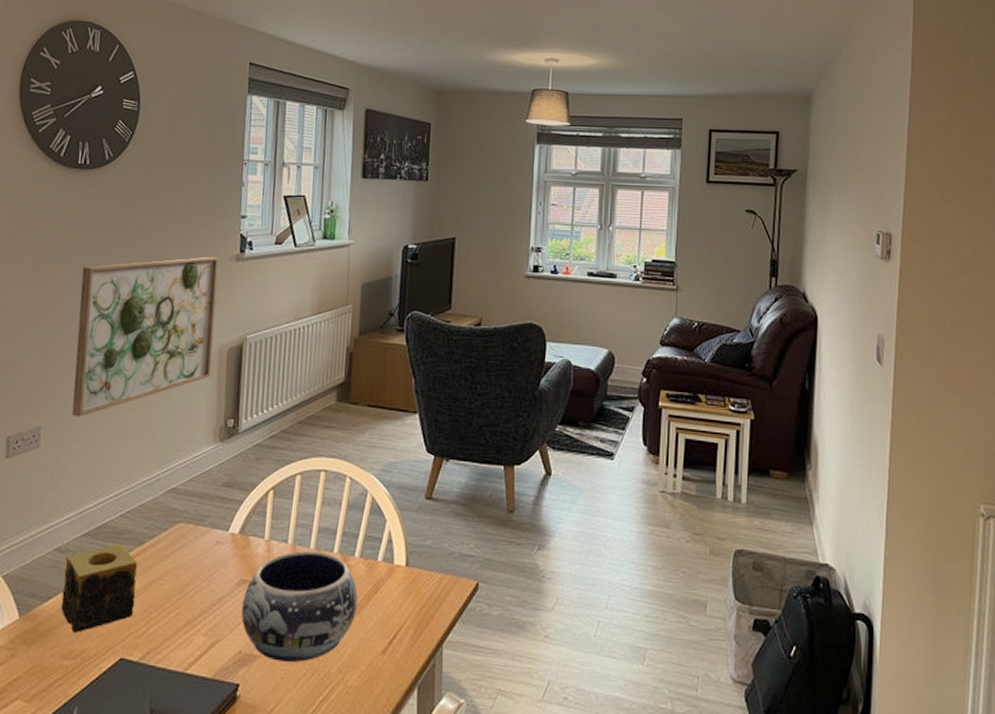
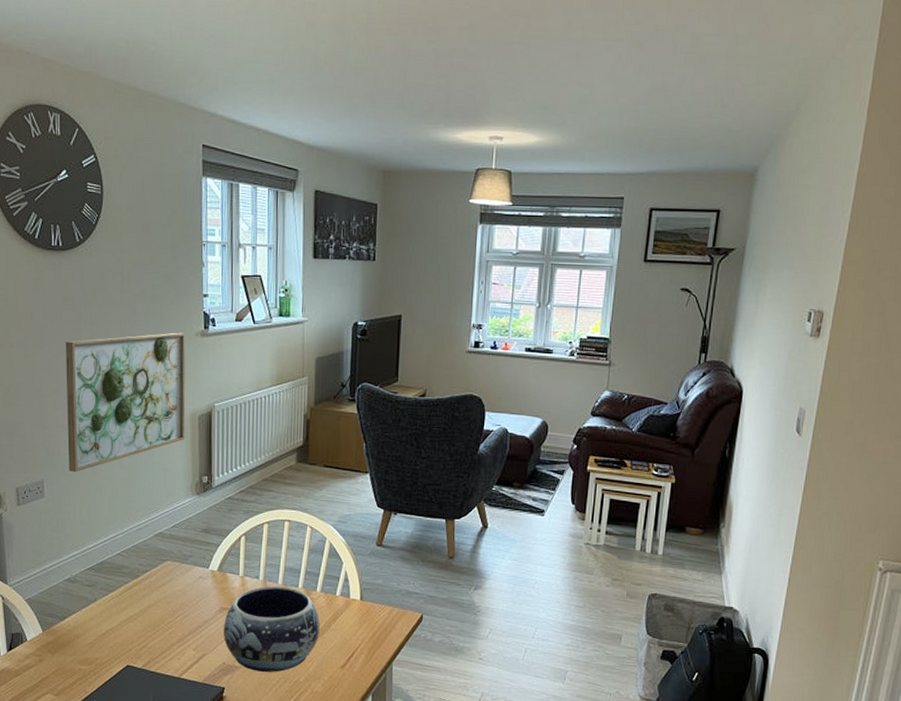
candle: present [60,544,137,633] -> none [75,577,135,645]

